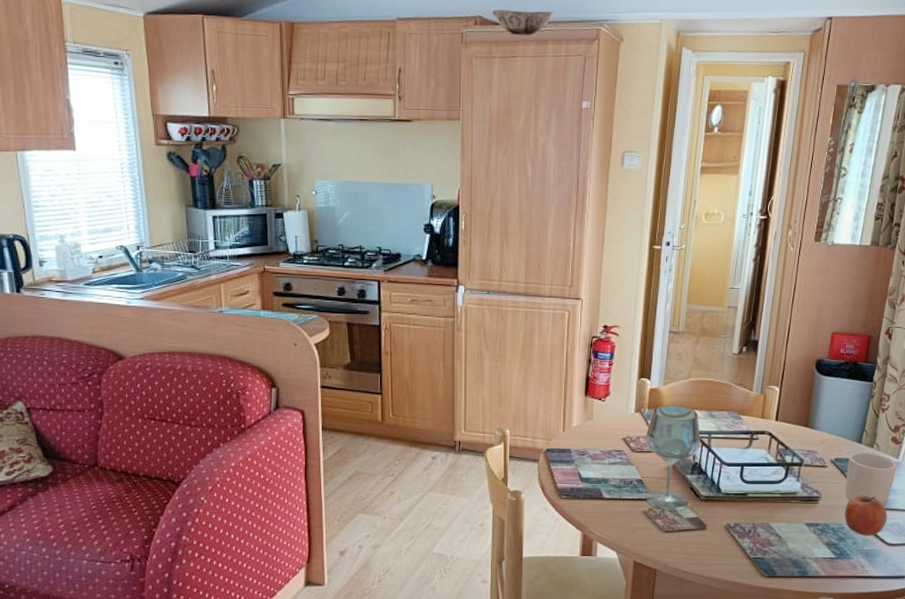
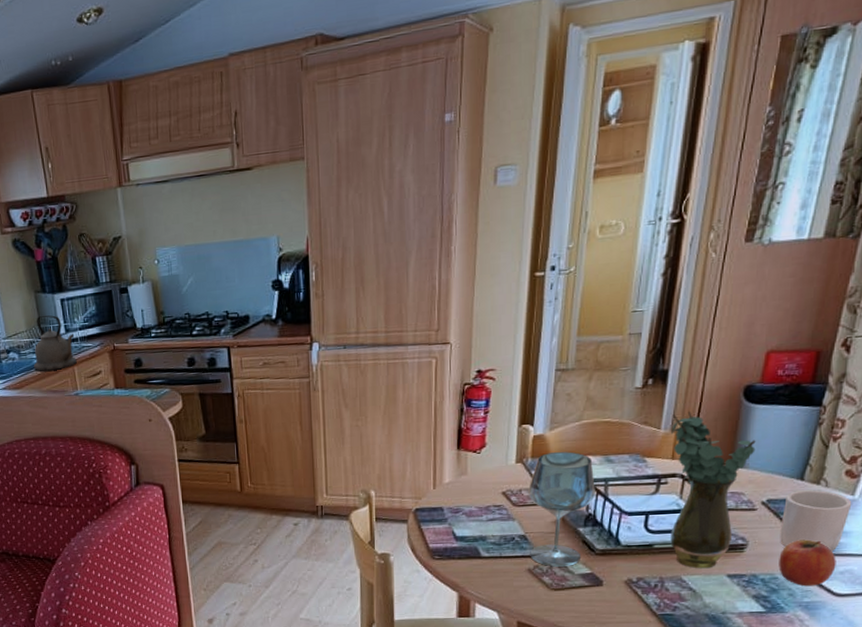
kettle: none [176,229,225,286] -> present [33,315,78,372]
decorative bowl: present [491,9,554,36] -> none [334,10,407,49]
vase: none [761,377,825,517] -> present [670,411,756,569]

